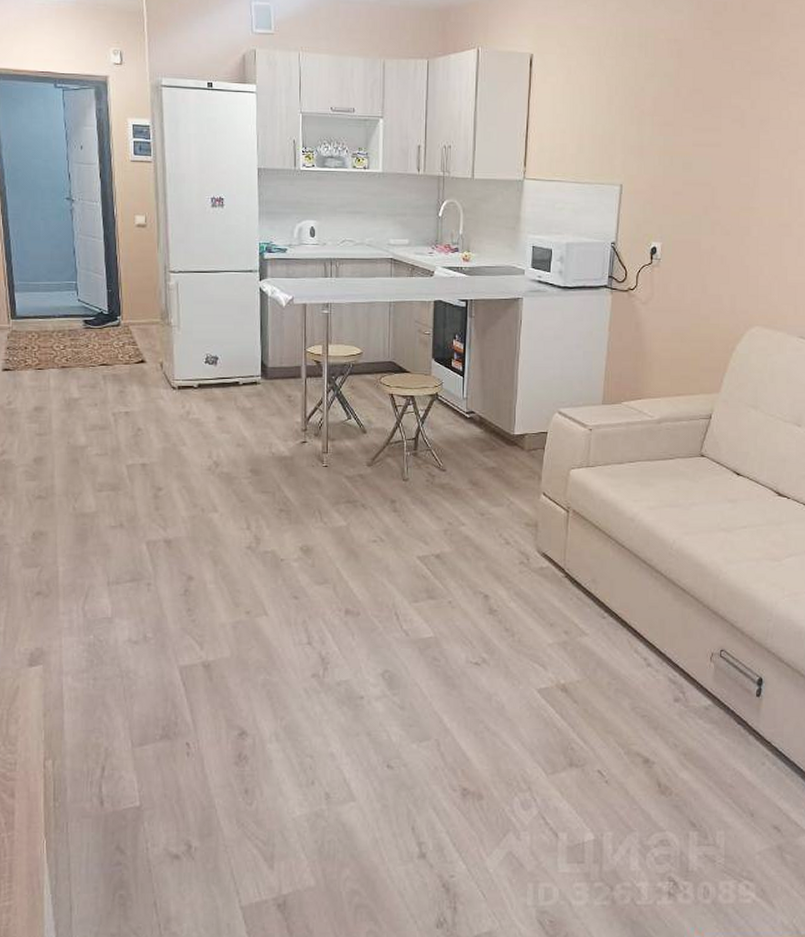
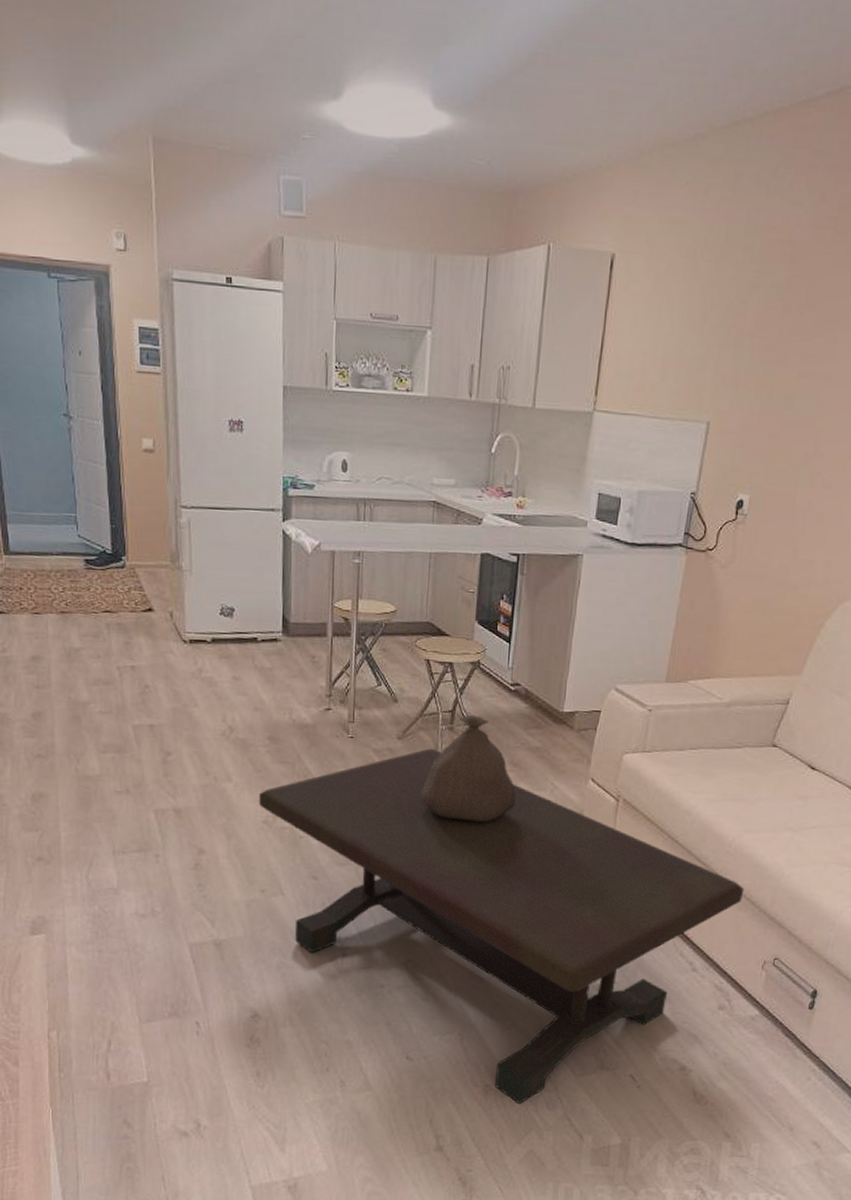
coffee table: none [243,473,688,805] -> present [259,748,745,1104]
bag: none [390,441,476,538] -> present [420,714,516,823]

